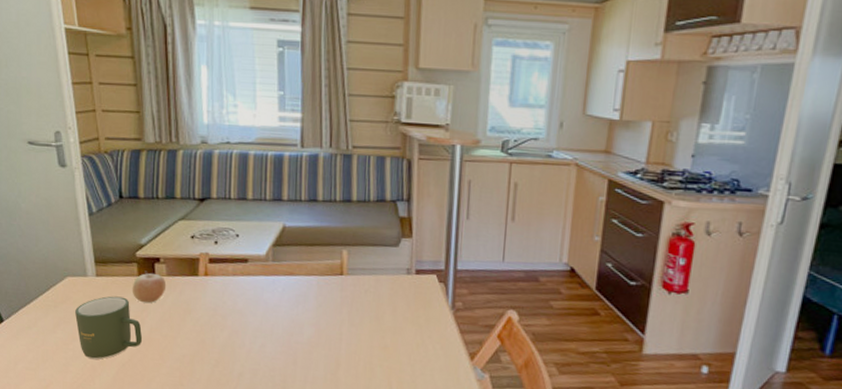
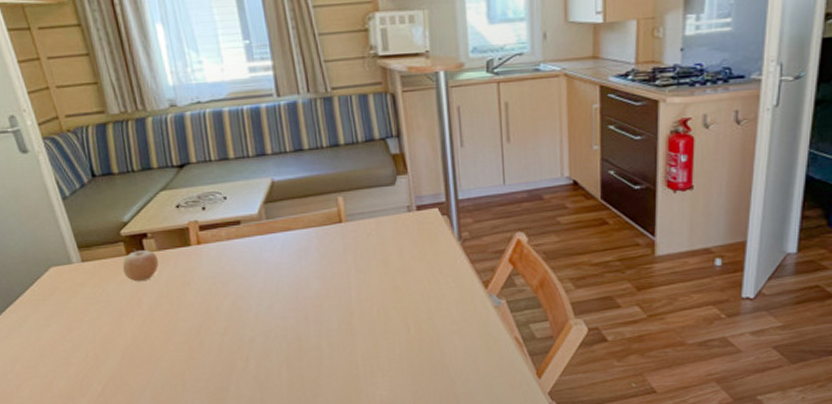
mug: present [75,296,143,360] -> none [66,279,143,347]

